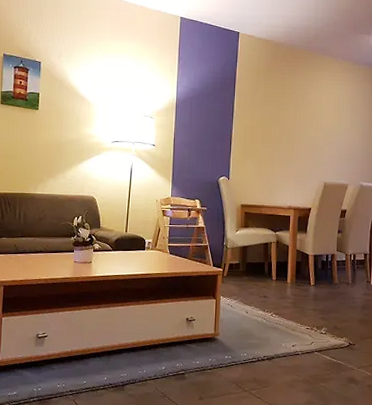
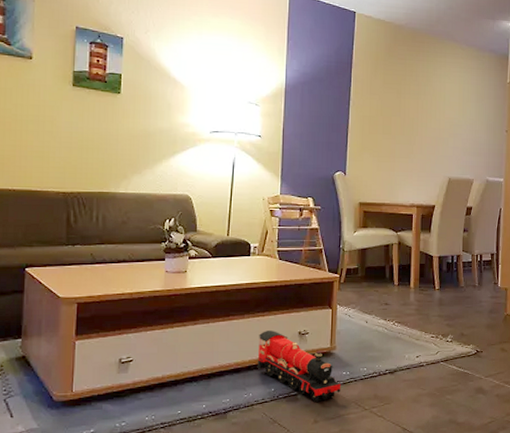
toy train: none [150,316,224,381] -> present [257,330,341,402]

